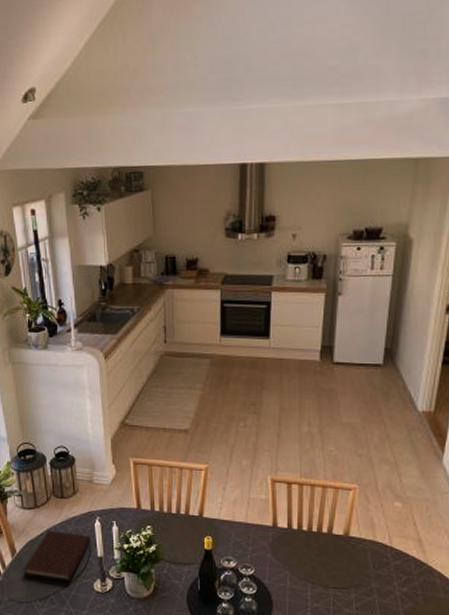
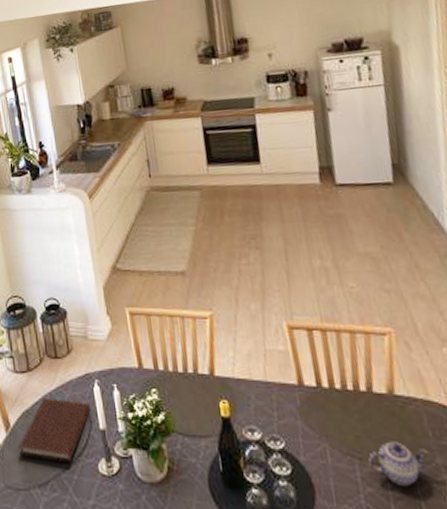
teapot: none [318,570,366,602] -> present [367,441,428,485]

